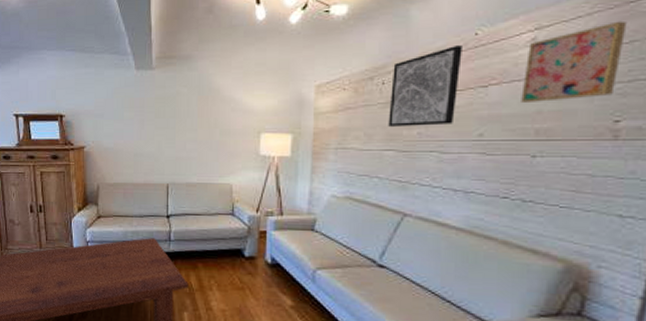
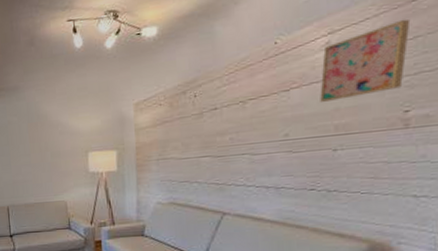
wall art: present [388,45,462,127] -> none [202,55,265,135]

